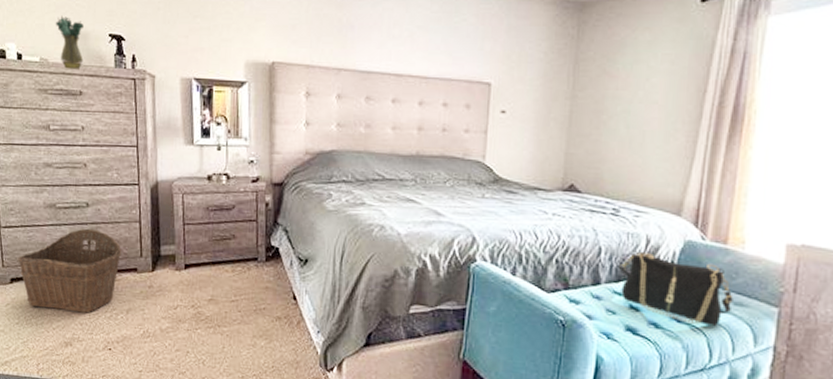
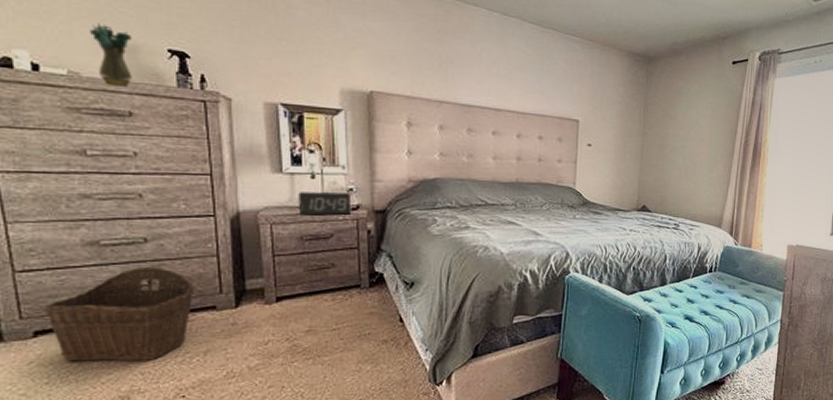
alarm clock: none [205,163,252,187] -> present [298,192,352,216]
handbag: present [619,251,733,327] -> none [679,256,756,310]

